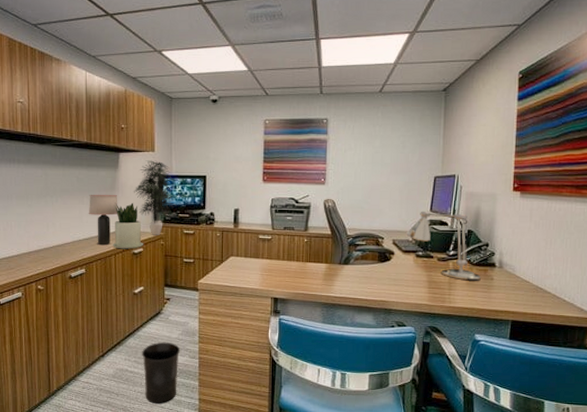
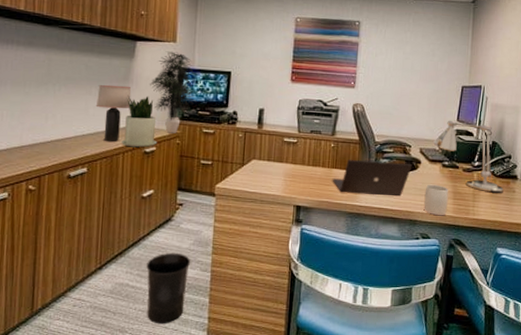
laptop: none [306,254,386,286] -> present [332,160,413,196]
mug: none [398,274,424,305] -> present [423,184,449,216]

